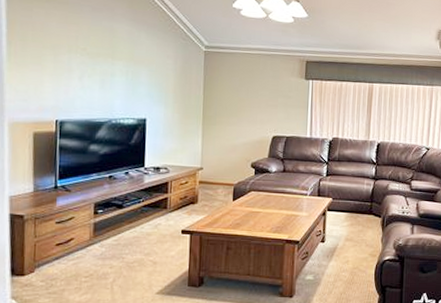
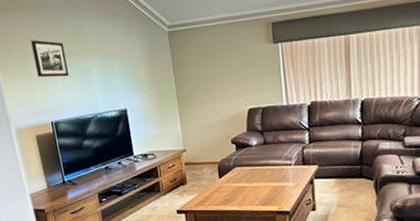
picture frame: none [51,33,90,76] -> present [31,40,70,78]

